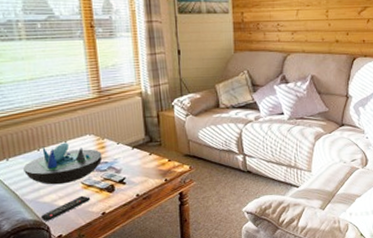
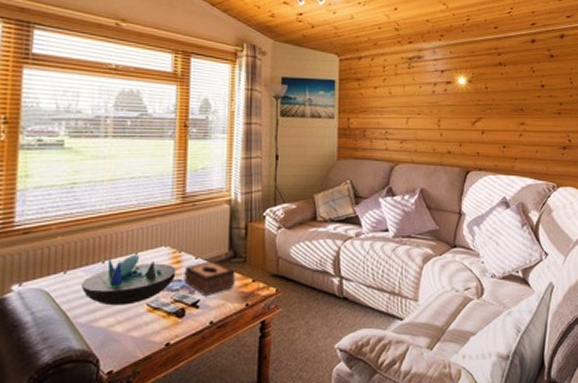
remote control: present [40,195,91,221] -> none [90,320,155,352]
tissue box: none [108,145,154,175] -> present [184,260,235,297]

